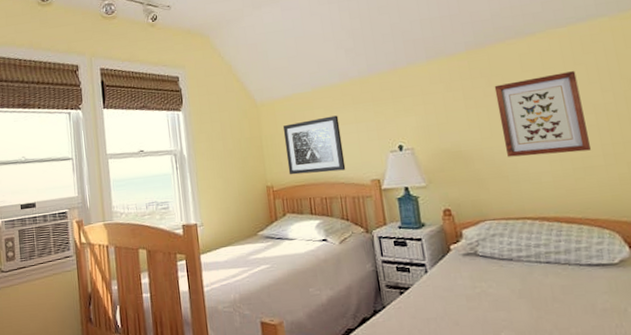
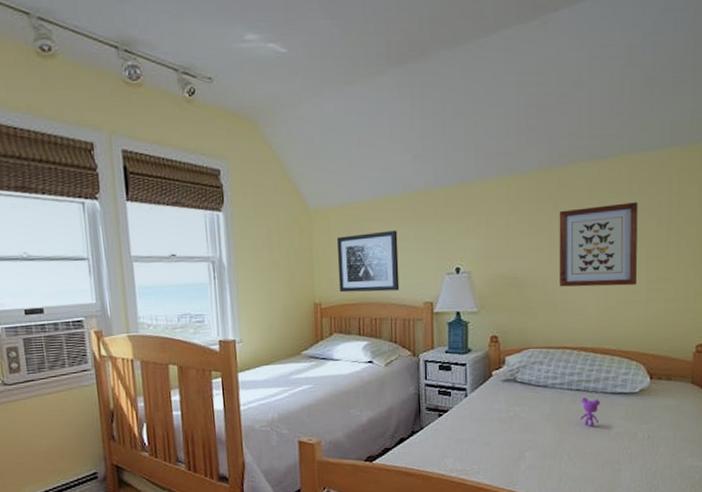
stuffed bear: none [553,270,579,303] -> present [580,397,600,427]

